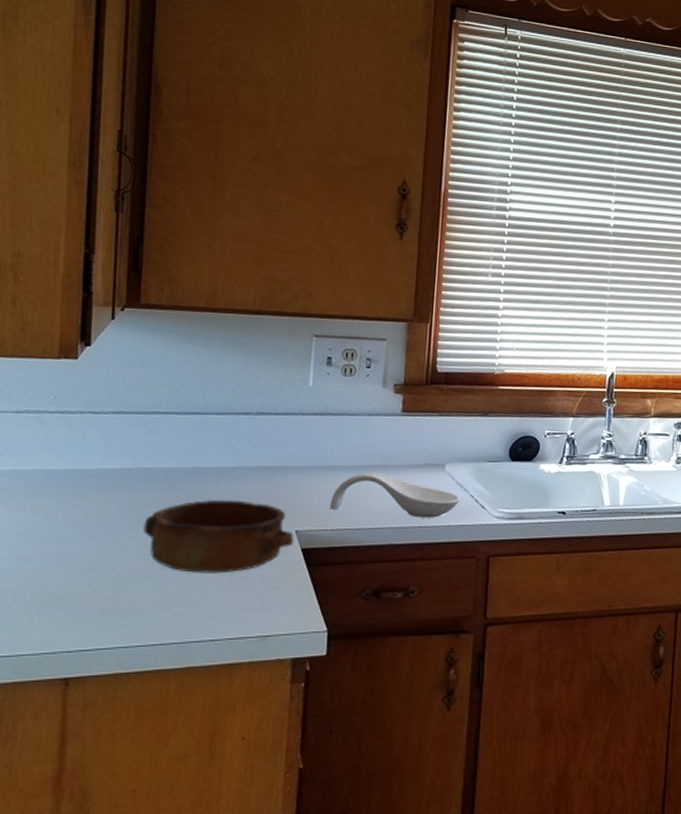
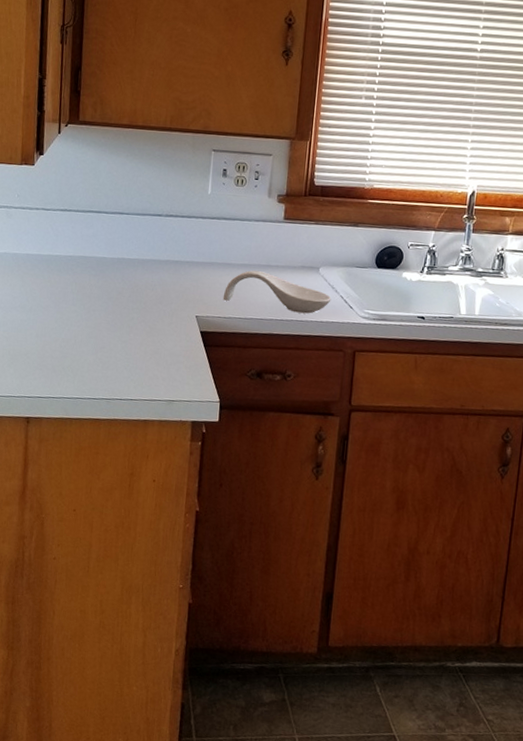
bowl: present [143,499,295,573] -> none [81,285,195,346]

